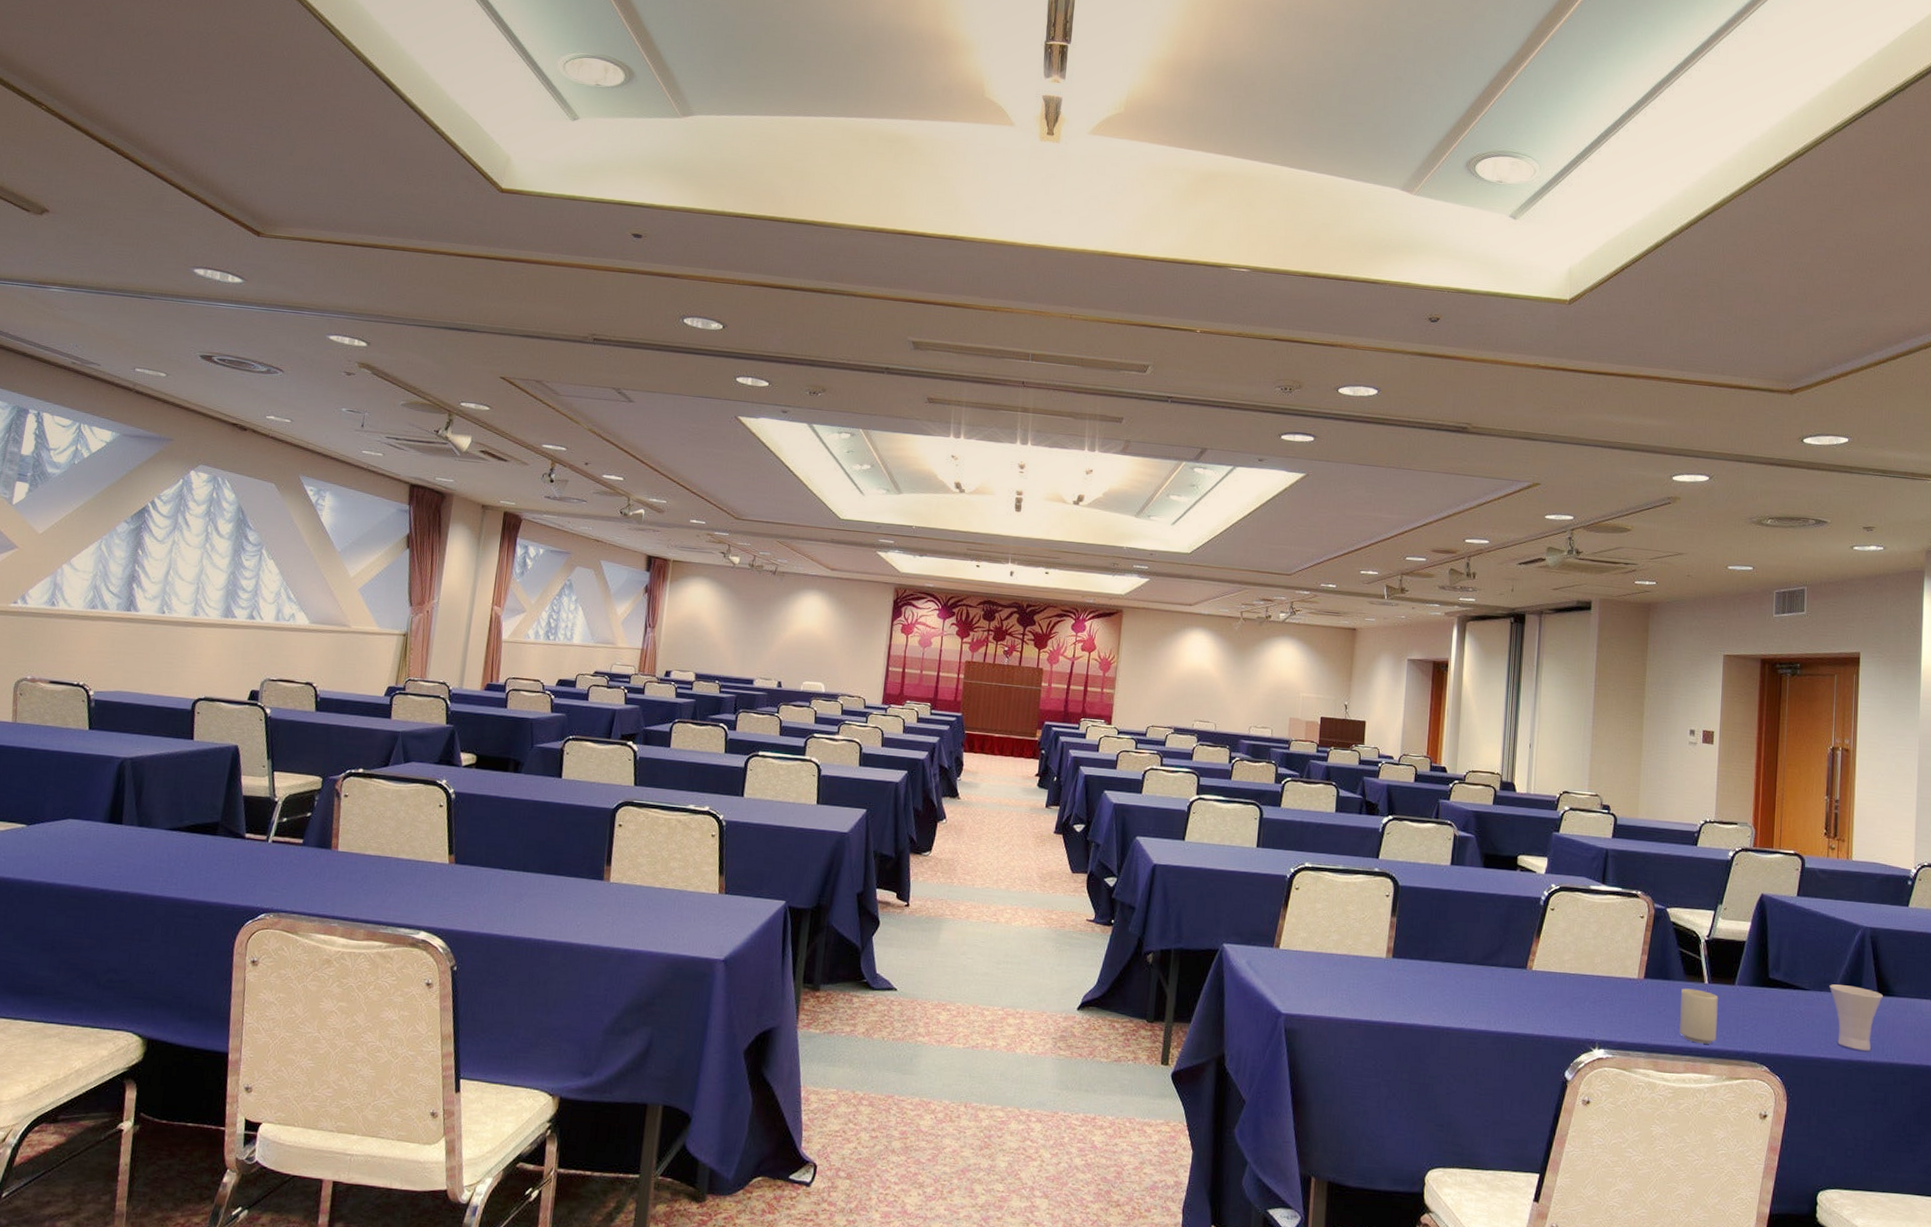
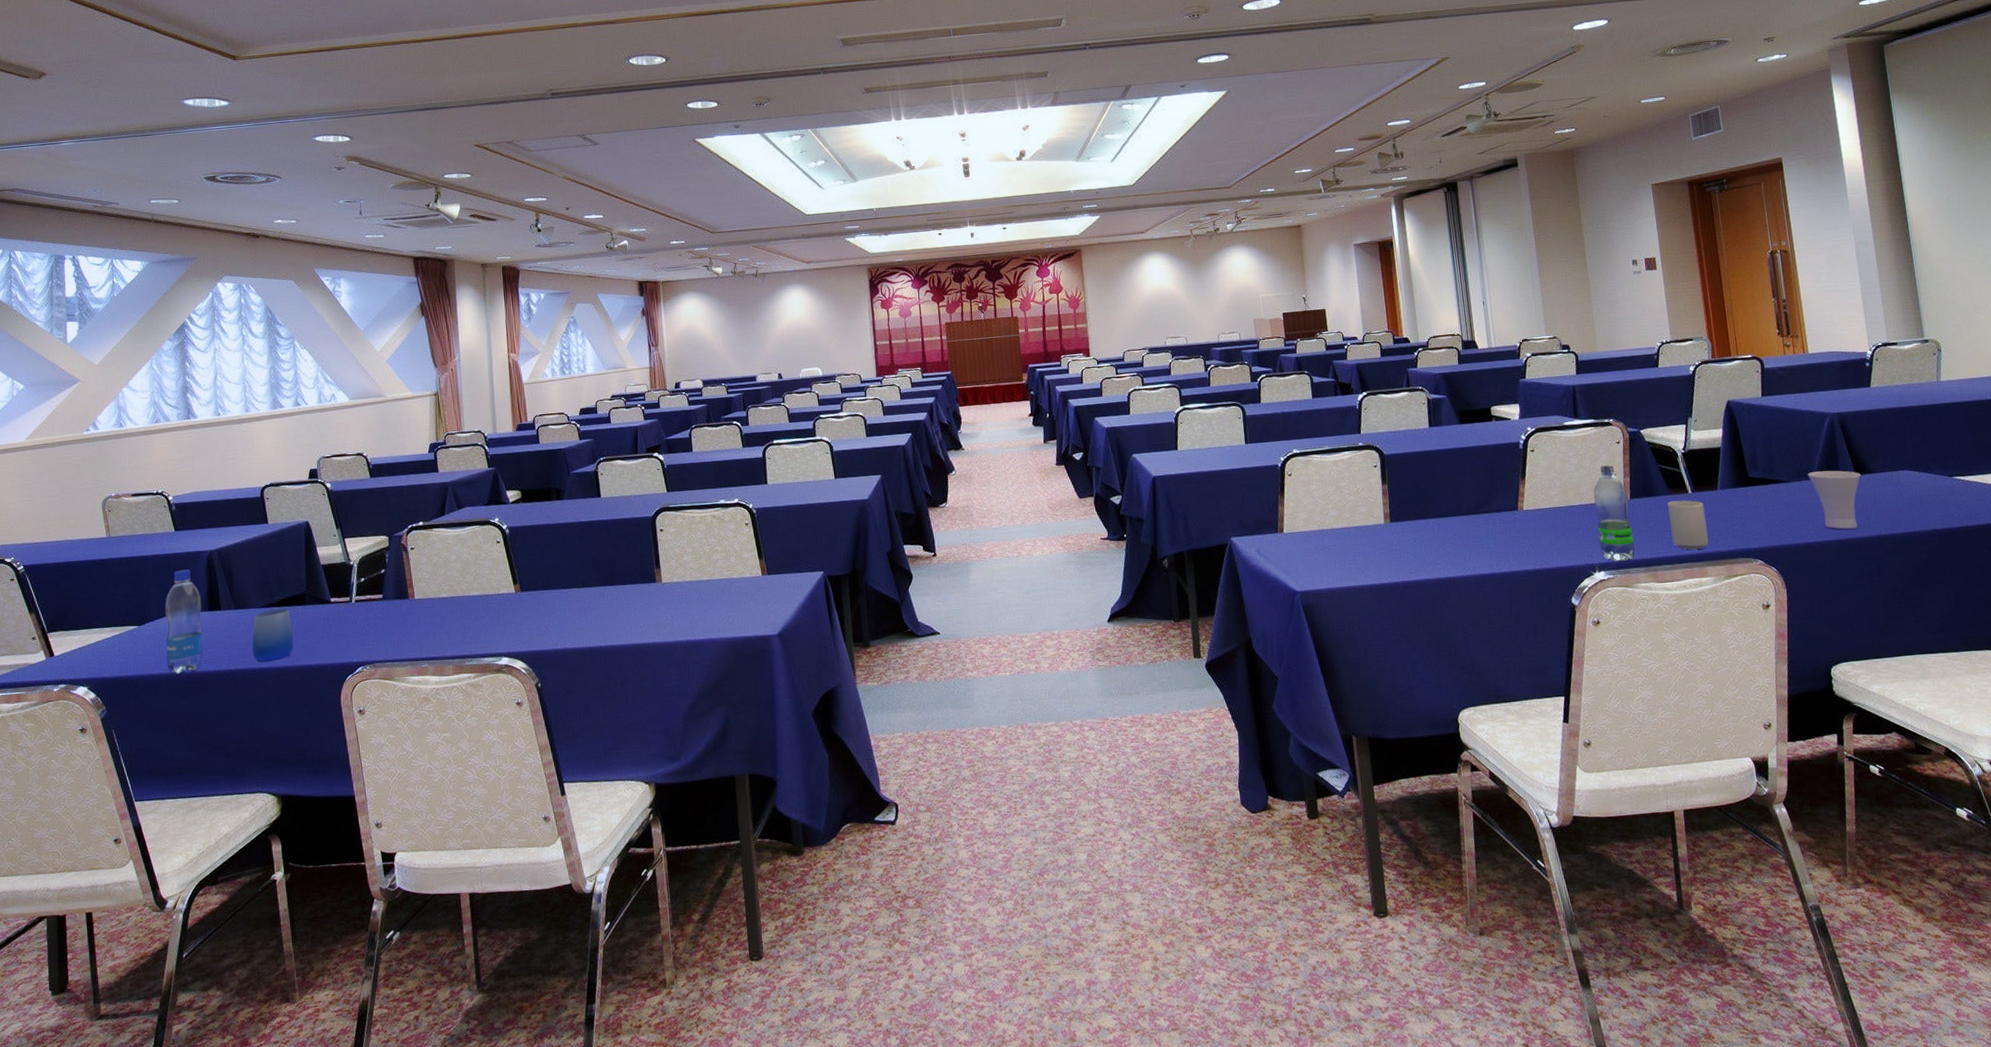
bottle: none [50,772,103,886] -> present [165,569,203,675]
cup: none [147,834,198,891] -> present [252,608,294,662]
bottle: none [1604,938,1642,1043] -> present [1593,465,1635,562]

